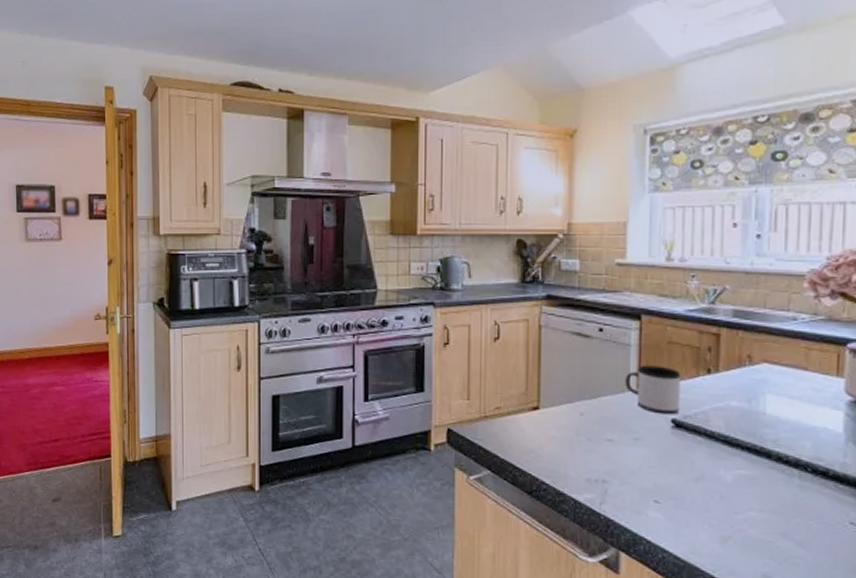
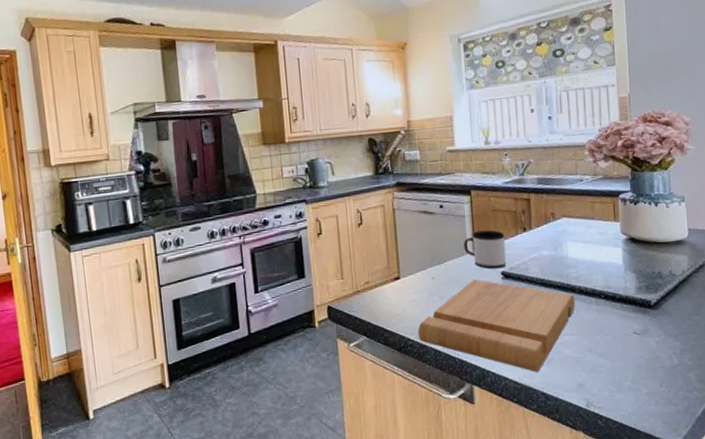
cutting board: none [555,423,770,550] -> present [417,279,575,372]

